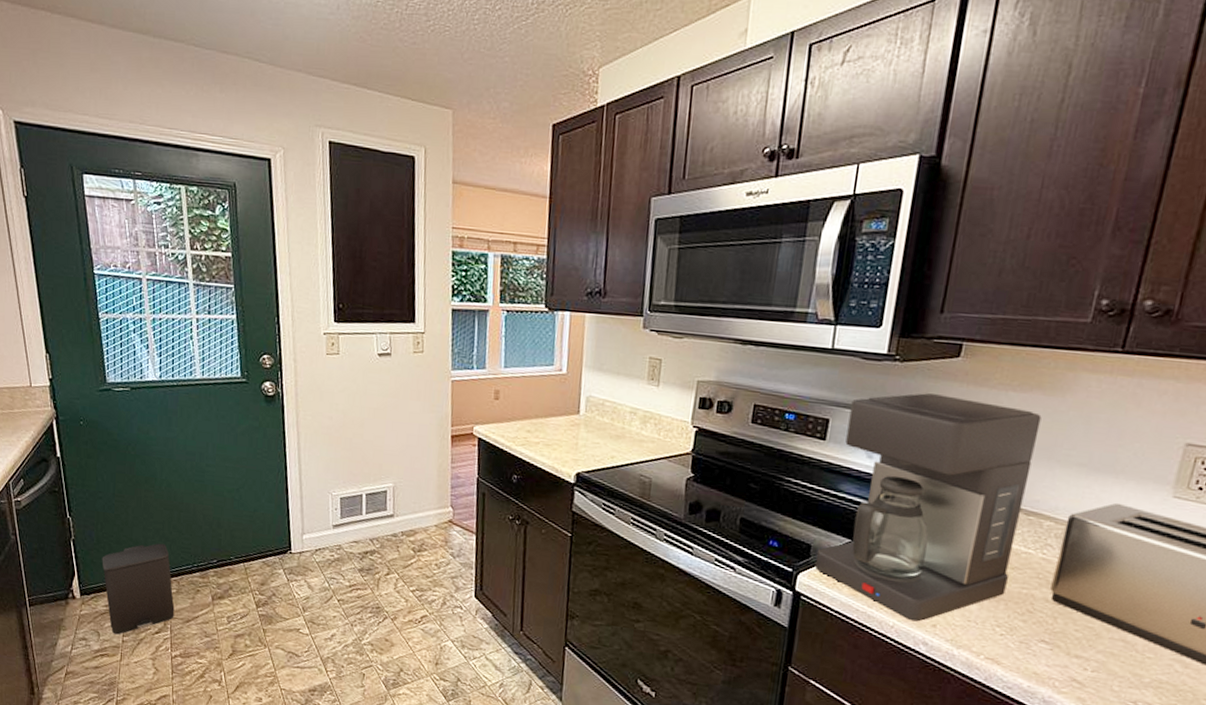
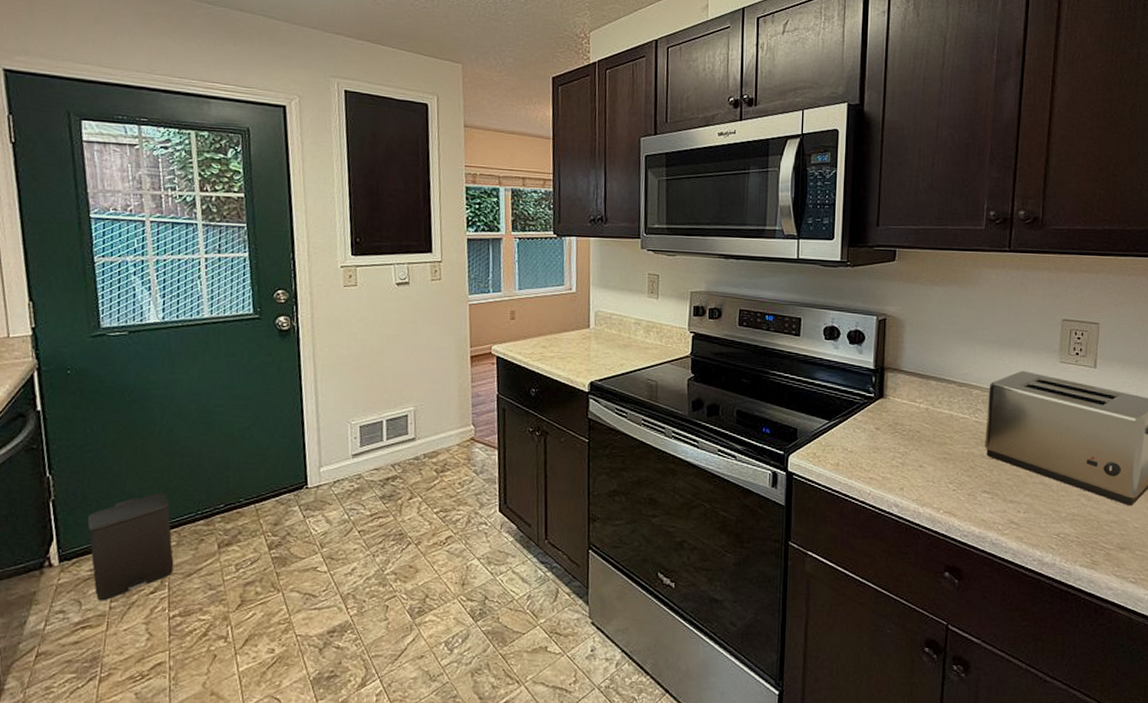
coffee maker: present [814,393,1042,622] -> none [802,291,960,487]

